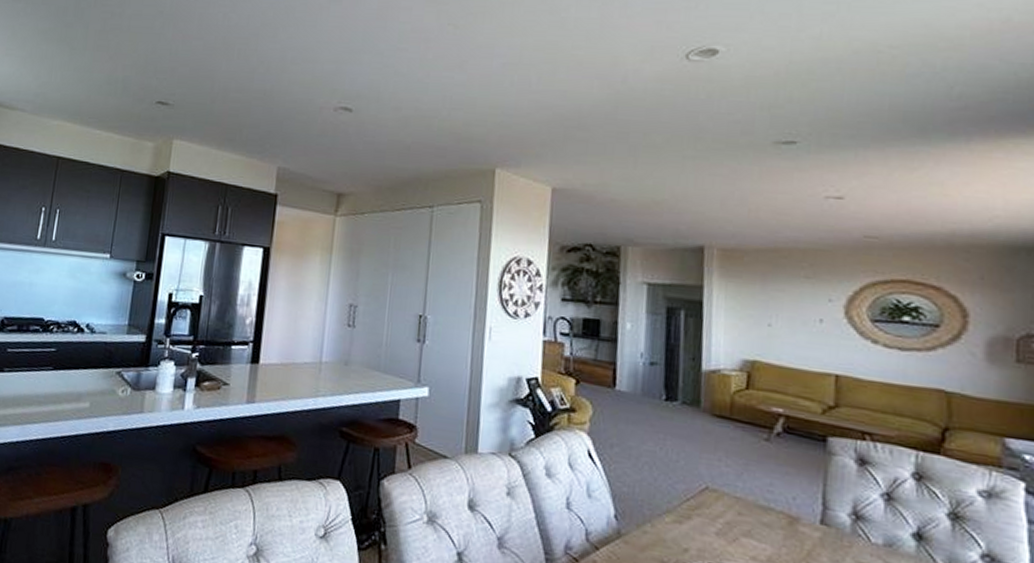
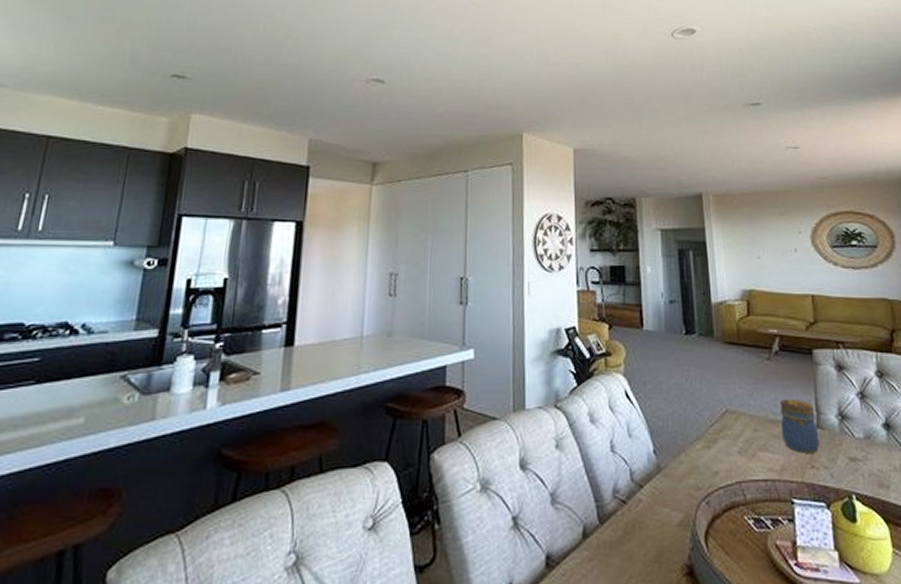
jar: none [773,486,823,550] -> present [779,399,820,453]

